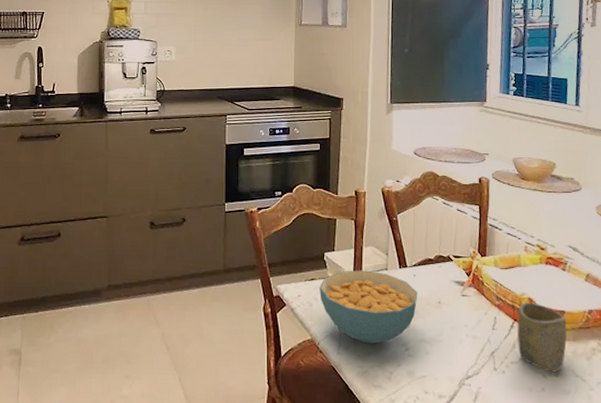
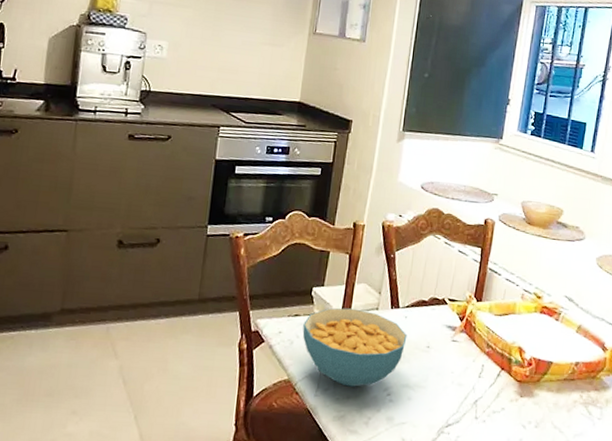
cup: present [517,302,567,373] -> none [501,351,553,424]

